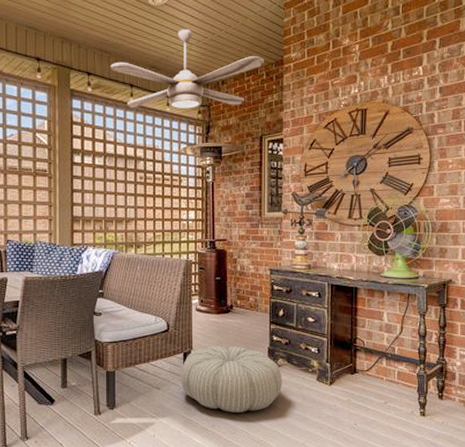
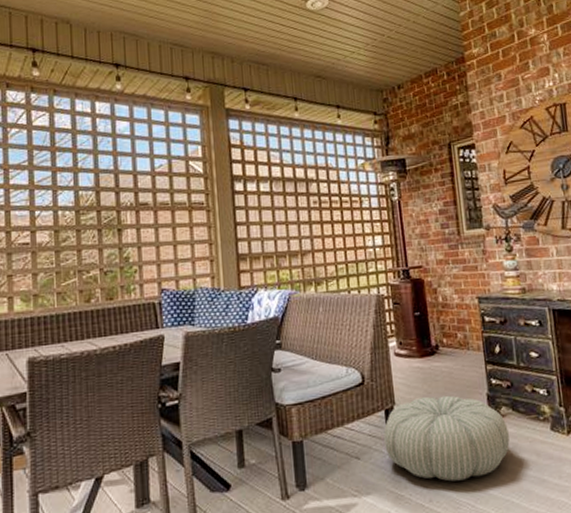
ceiling fan: present [110,29,265,110] -> none [269,32,444,124]

